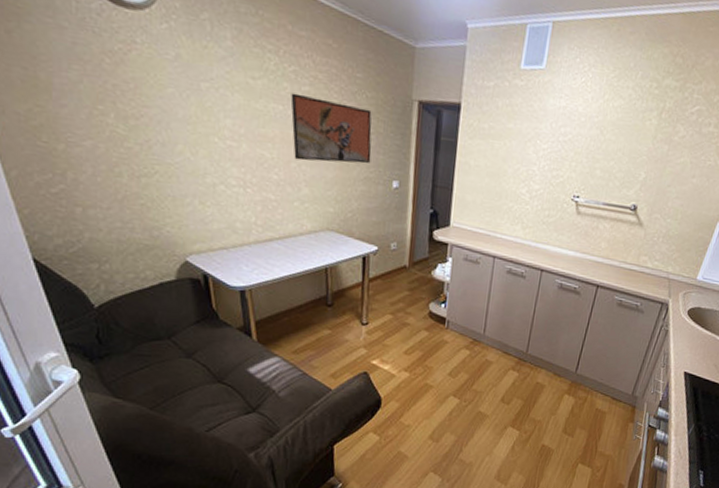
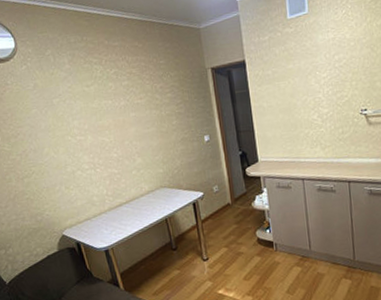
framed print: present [290,92,372,164] -> none [115,85,184,138]

